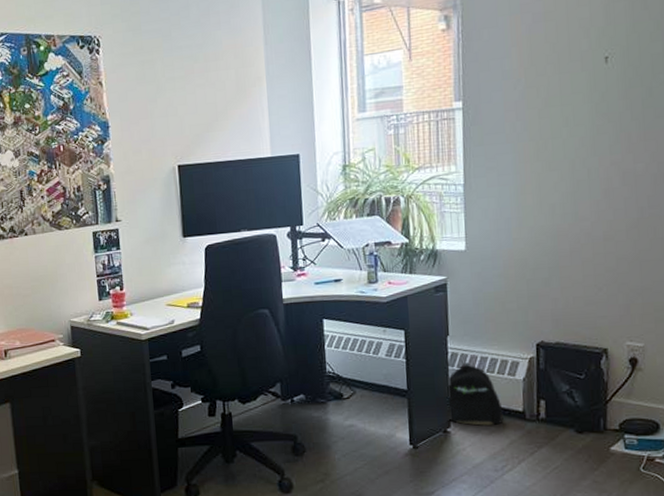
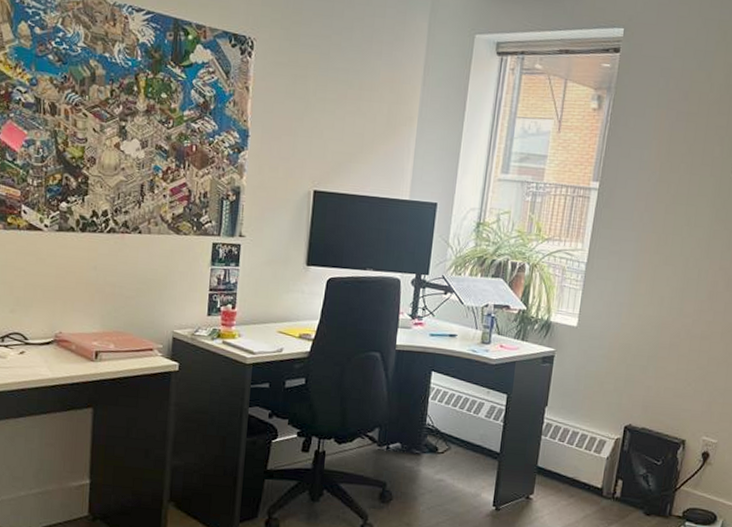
backpack: present [446,362,504,426] -> none [531,434,584,498]

